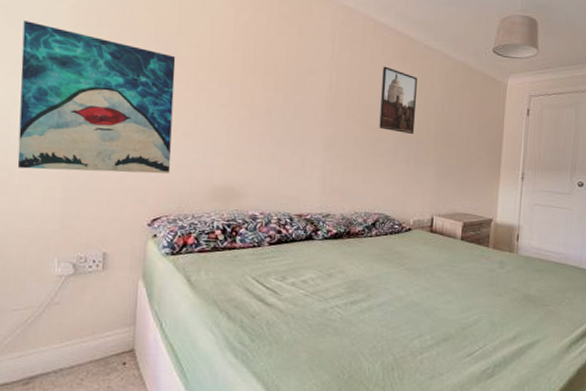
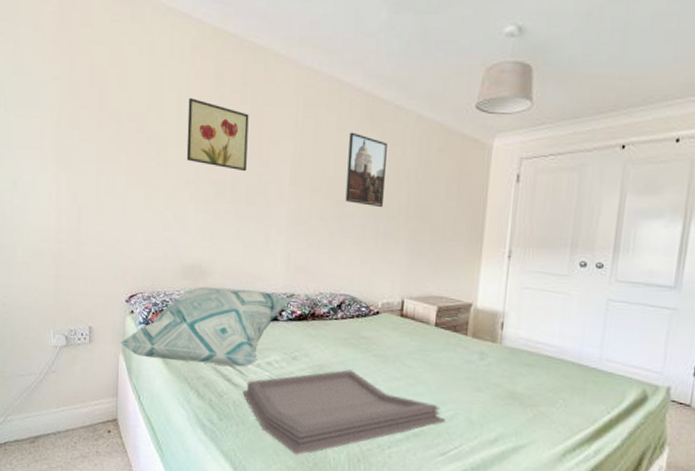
wall art: present [17,20,176,174] -> none [19,107,147,252]
decorative pillow: none [139,208,327,287] -> present [120,286,291,367]
wall art: none [219,24,286,98] -> present [186,97,249,172]
serving tray: none [276,283,472,369] -> present [242,369,446,455]

